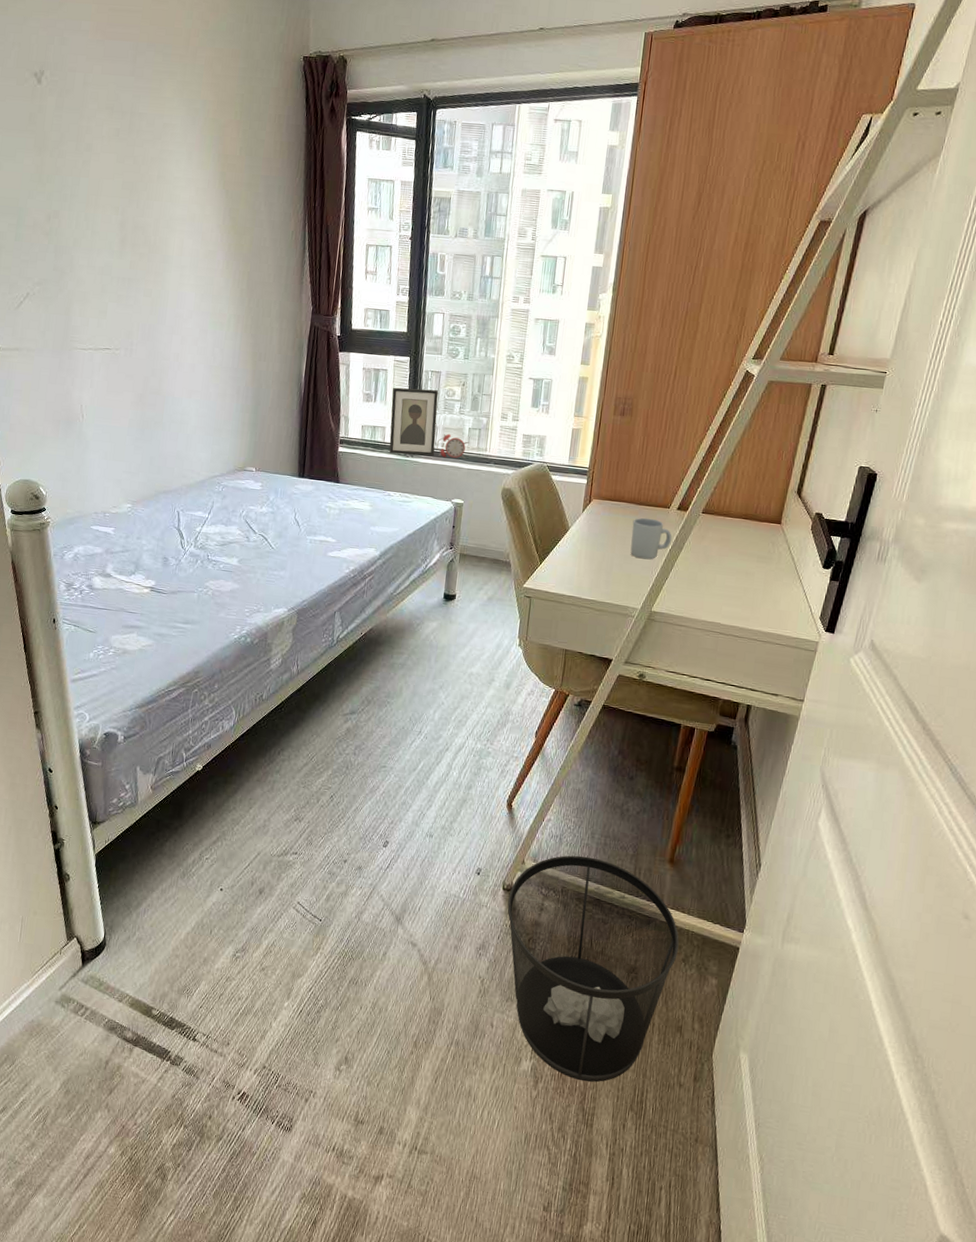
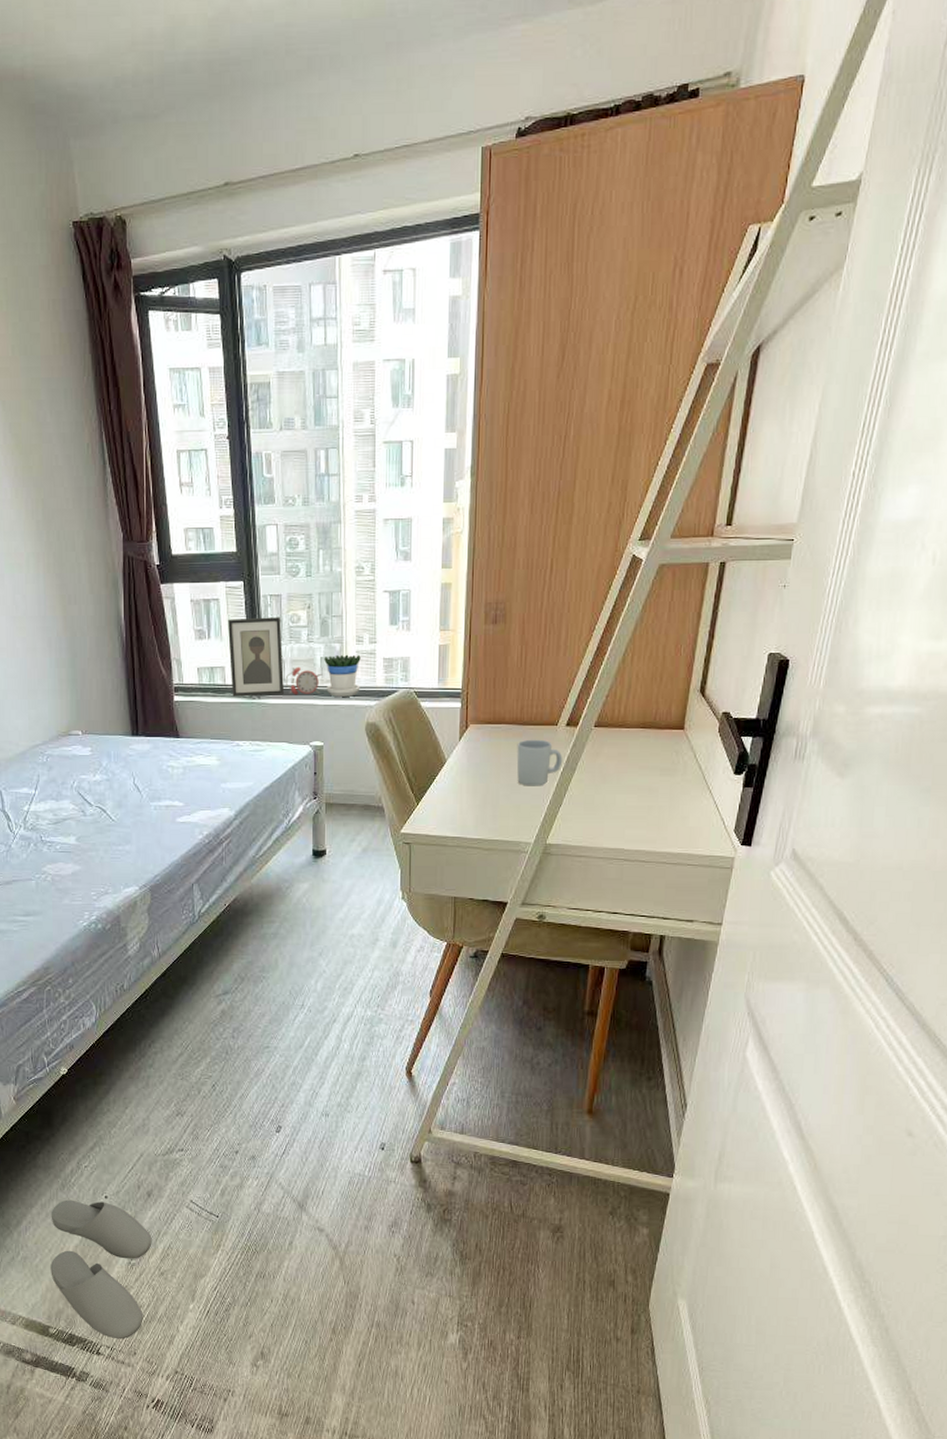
slippers: none [161,888,258,1029] -> present [50,1199,152,1339]
flowerpot: none [471,427,504,464] -> present [324,654,361,697]
waste bin: present [507,855,679,1083] -> none [417,1117,605,1348]

